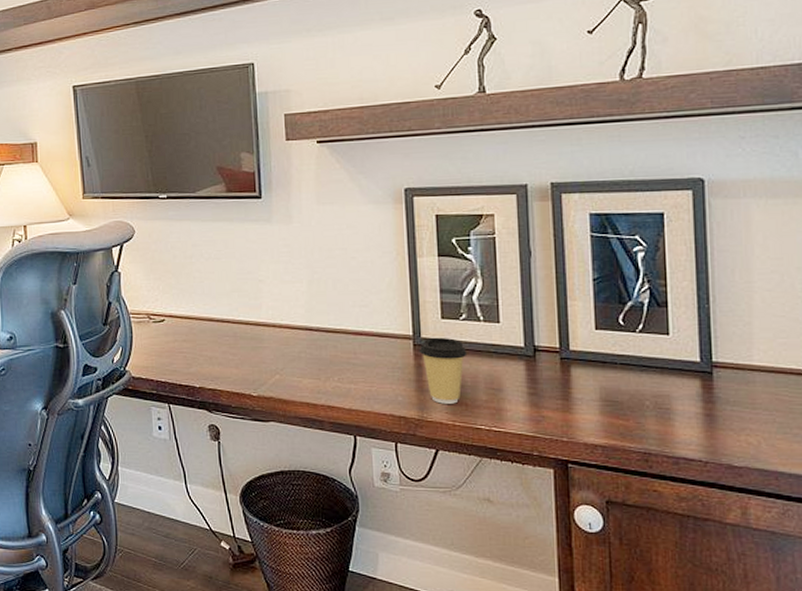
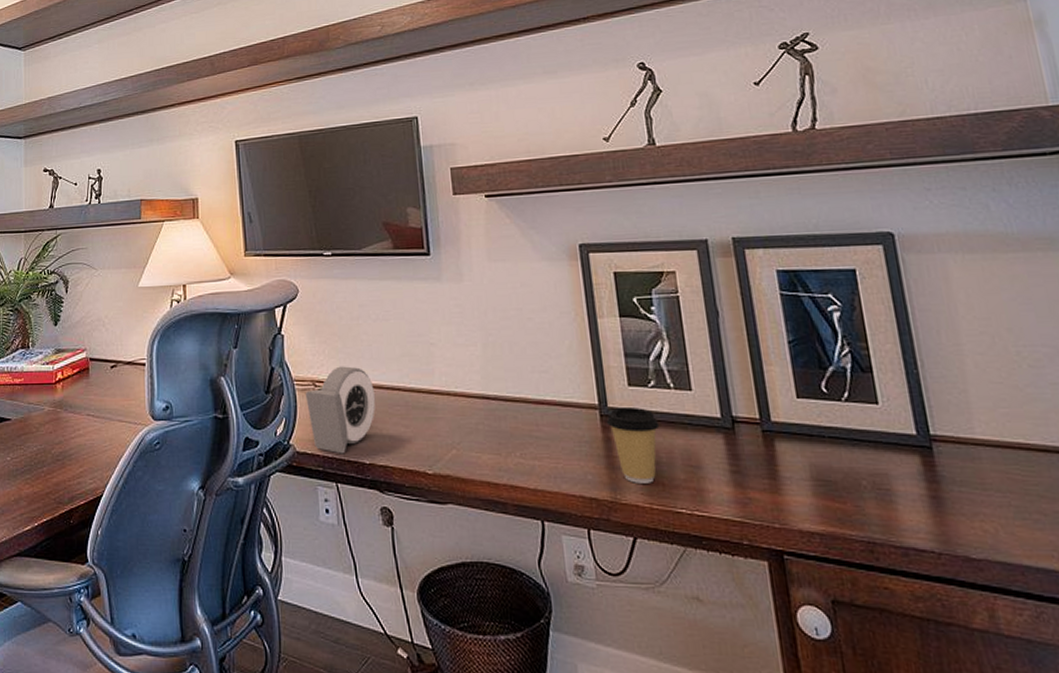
alarm clock: none [140,301,207,379] -> present [305,366,376,454]

